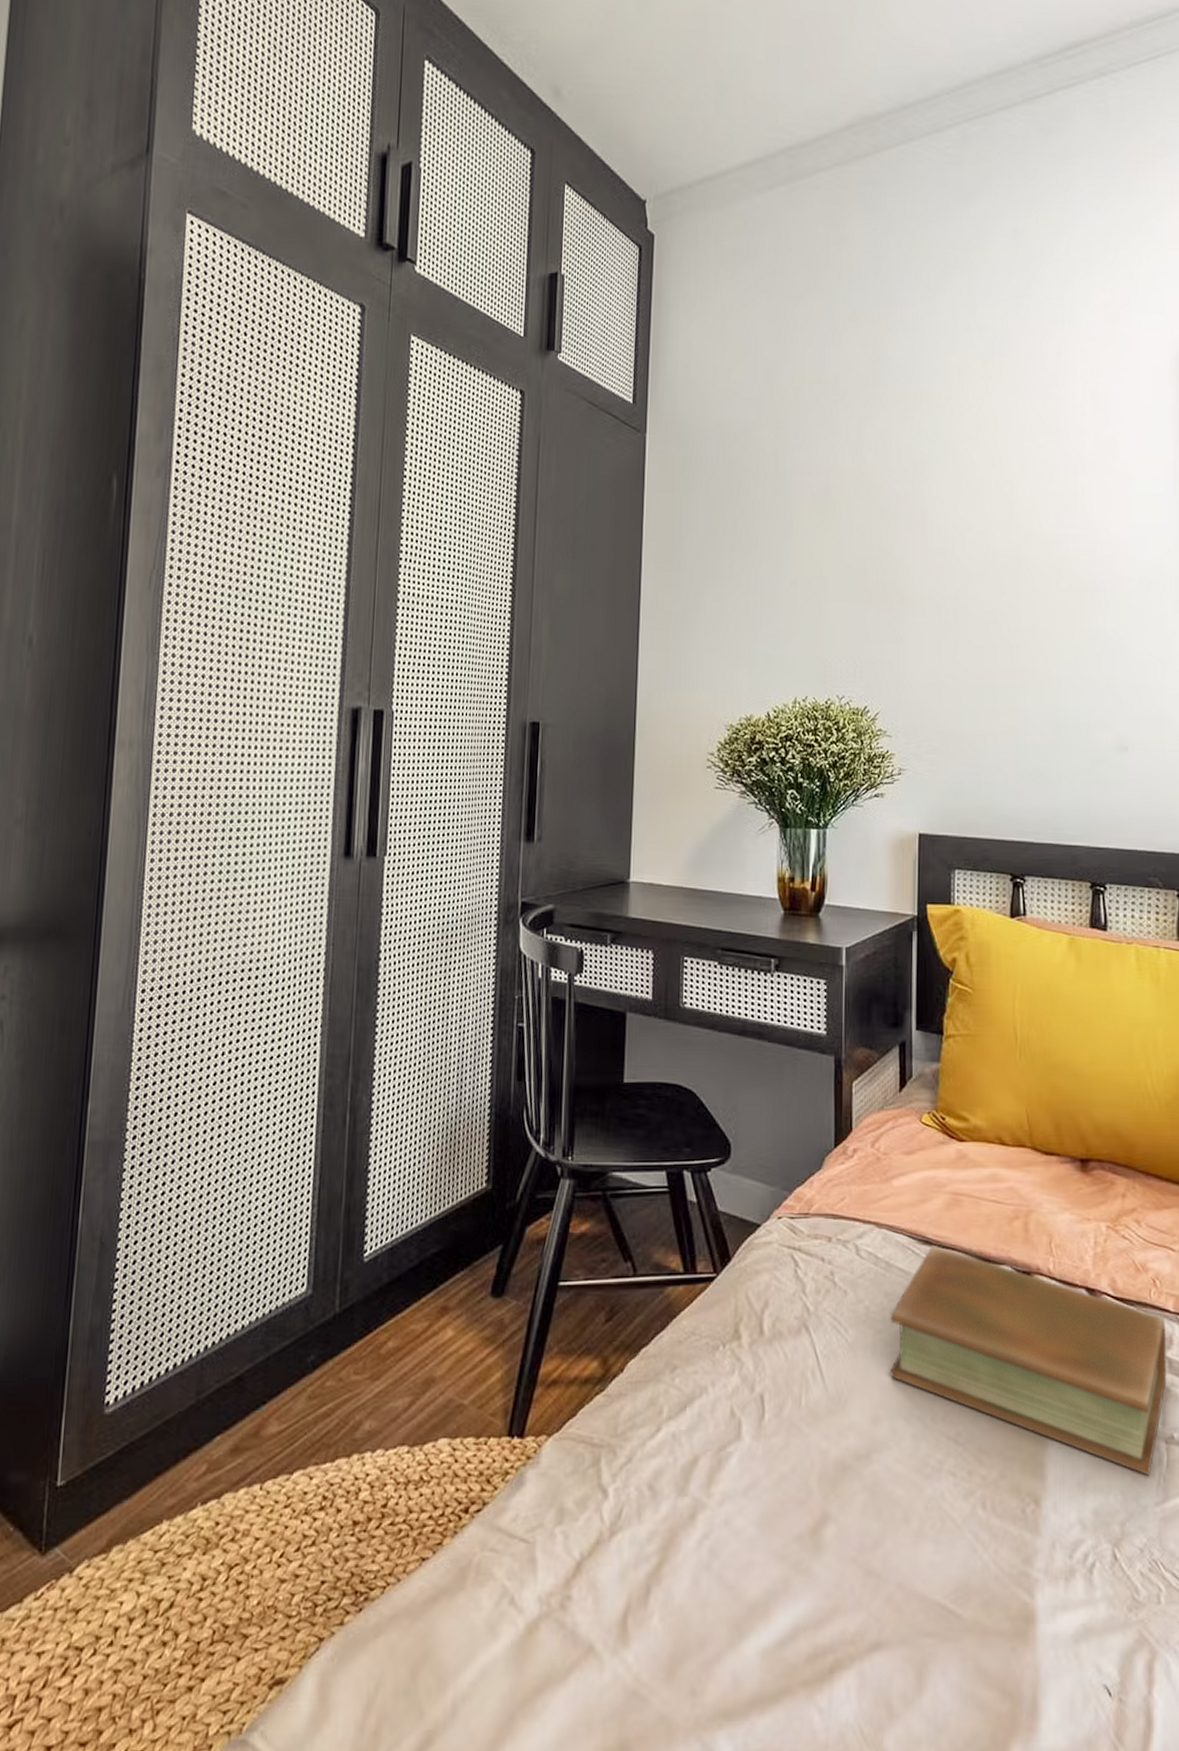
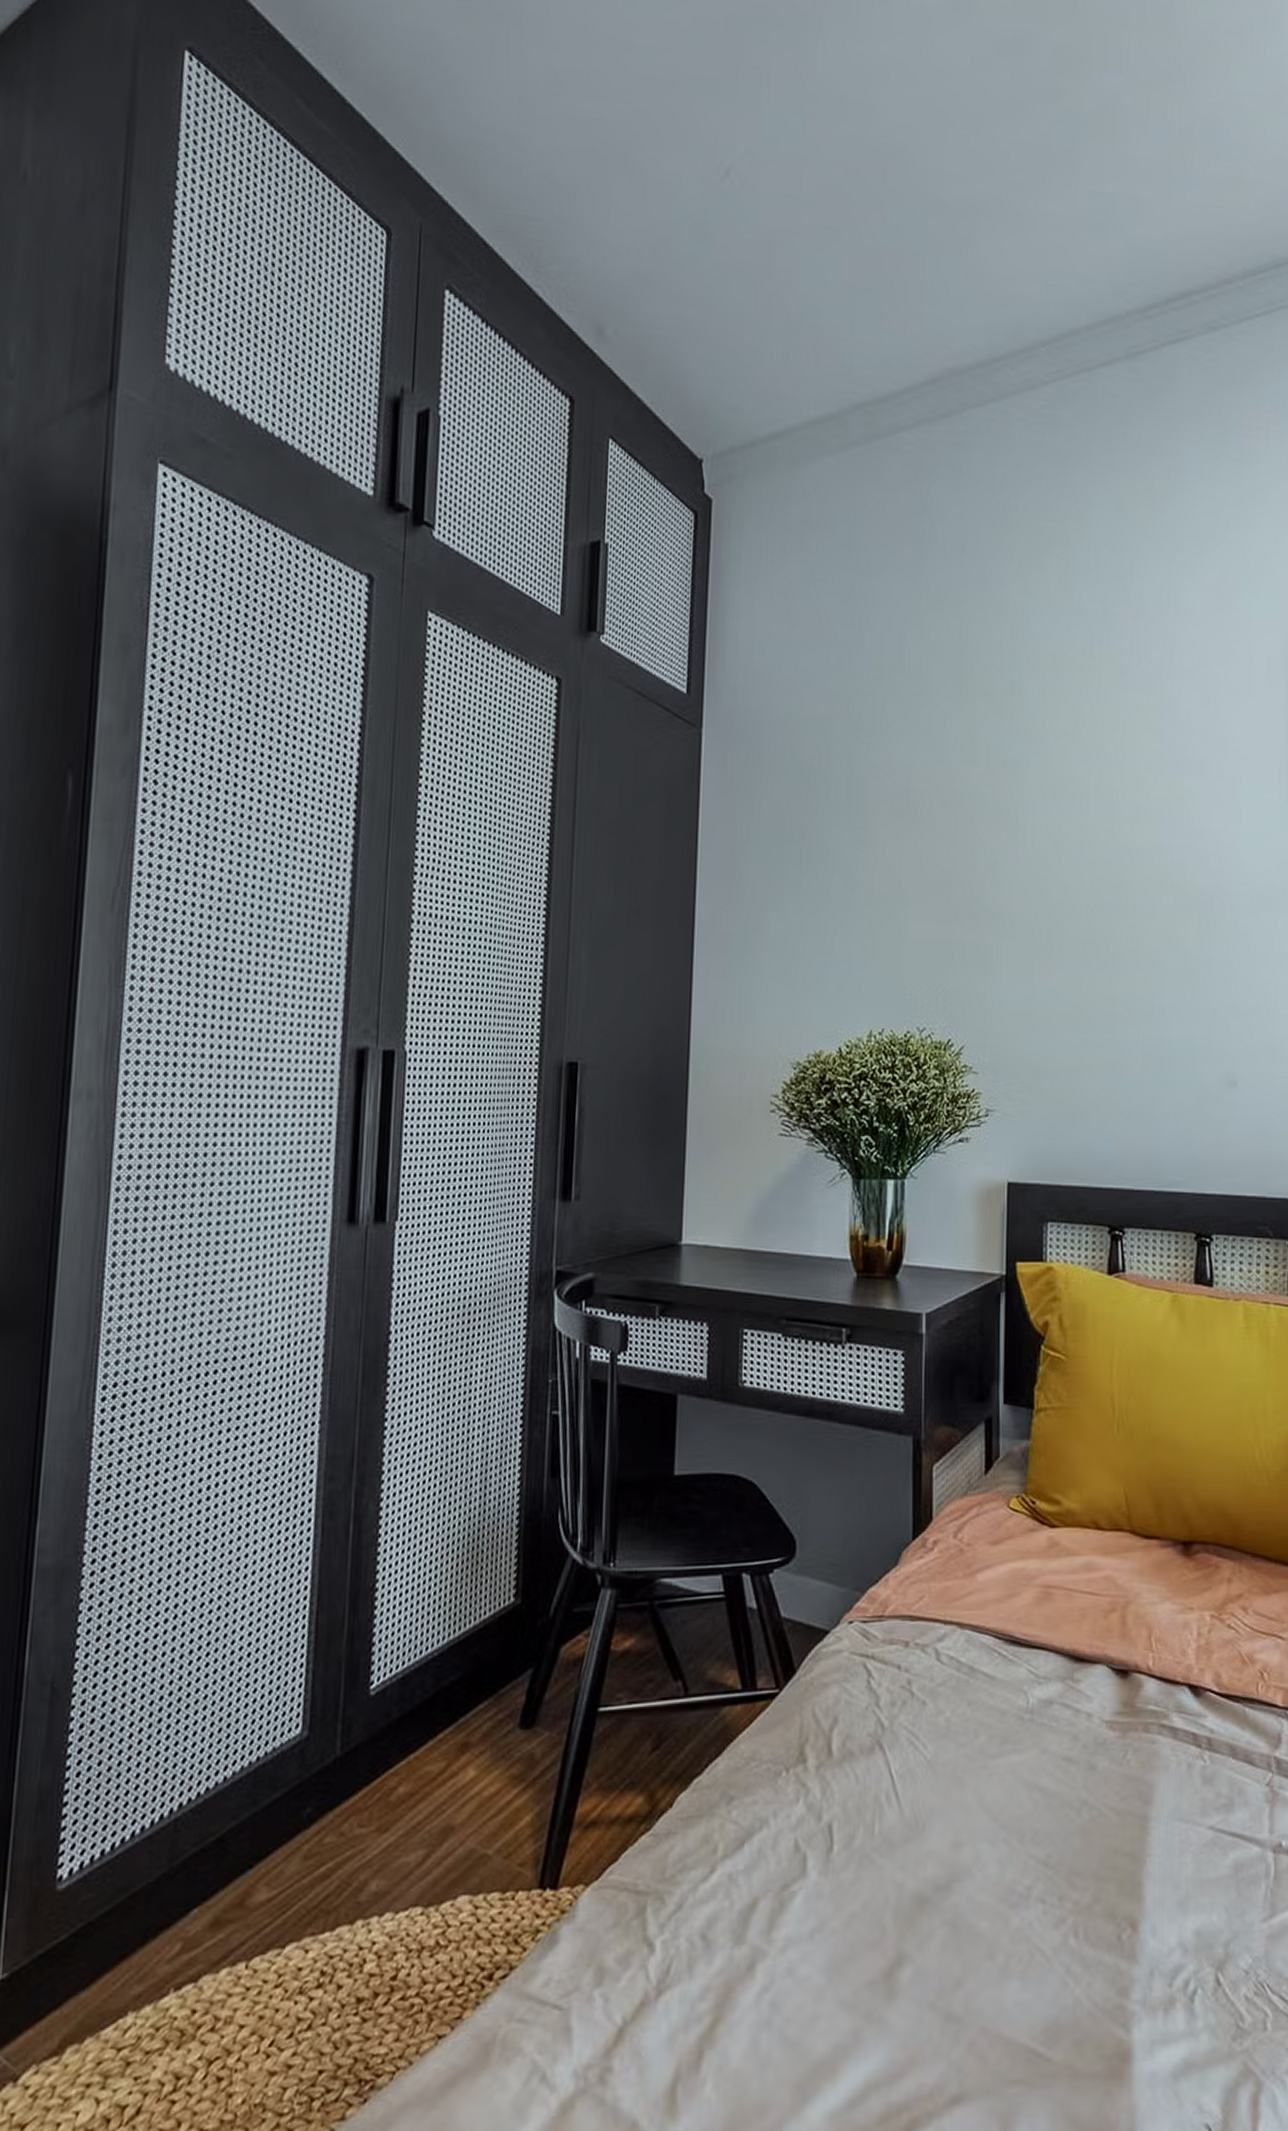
book: present [890,1244,1167,1476] -> none [973,1644,1275,1890]

